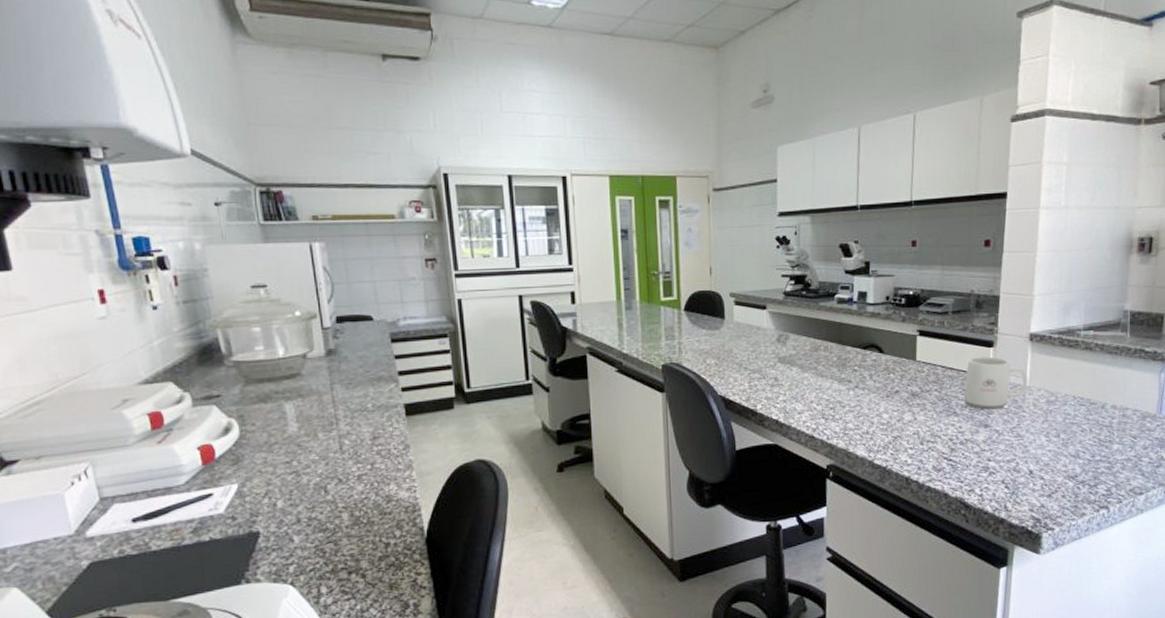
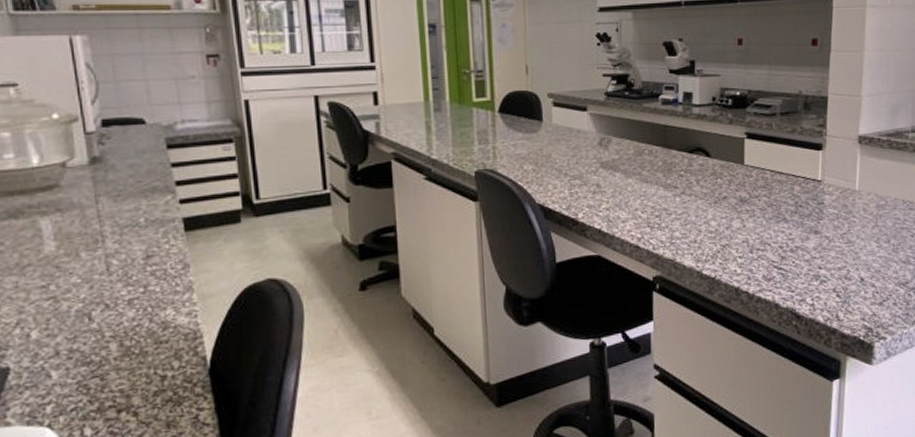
mug: present [964,356,1028,410] -> none [794,160,858,215]

